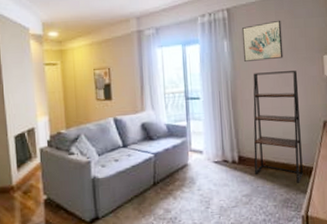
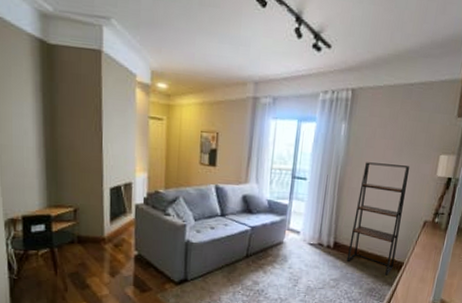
wall art: present [241,20,284,62] -> none [358,110,406,151]

